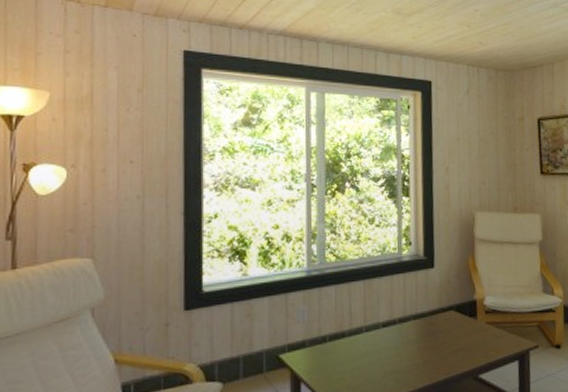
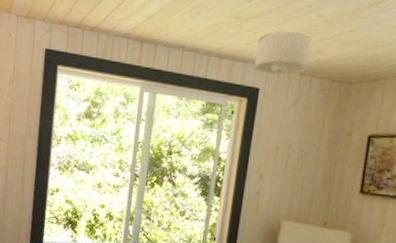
ceiling light: none [422,25,474,67] -> present [254,31,312,75]

